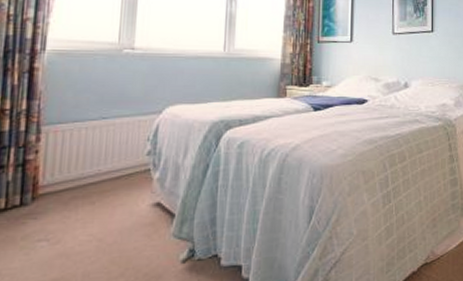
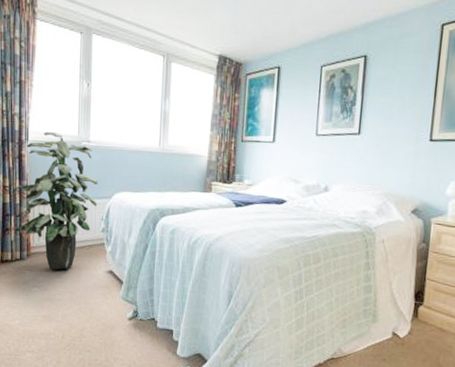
indoor plant: none [21,38,144,213] -> present [17,131,98,270]

